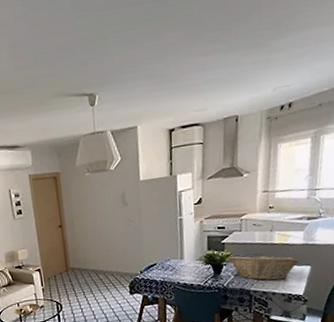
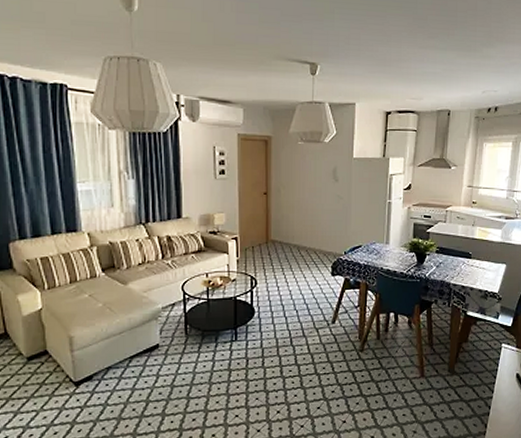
fruit basket: present [228,254,299,281] -> none [432,246,497,275]

